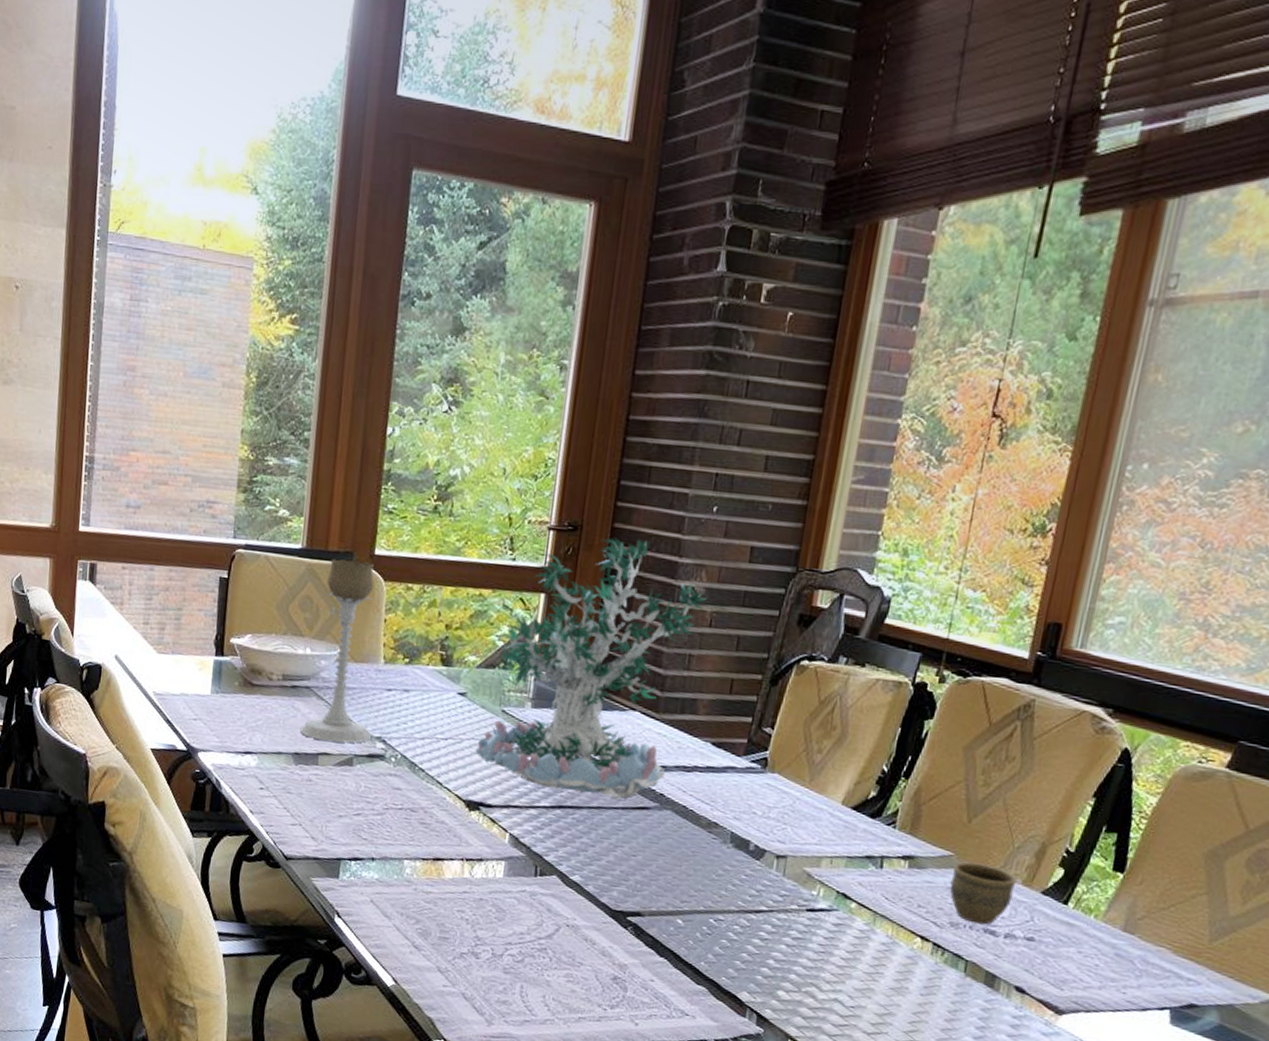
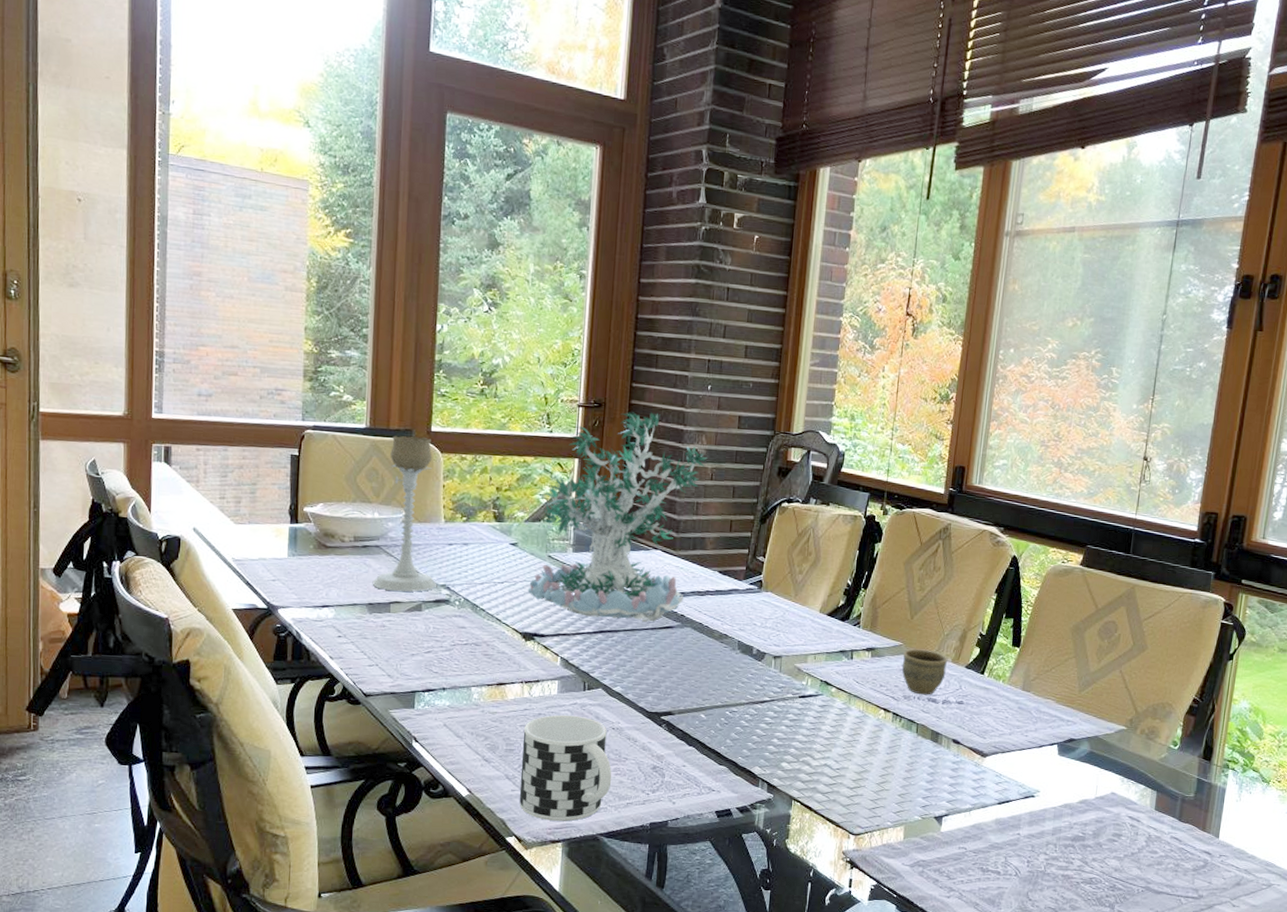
cup: none [451,902,563,1031] -> present [519,714,612,822]

